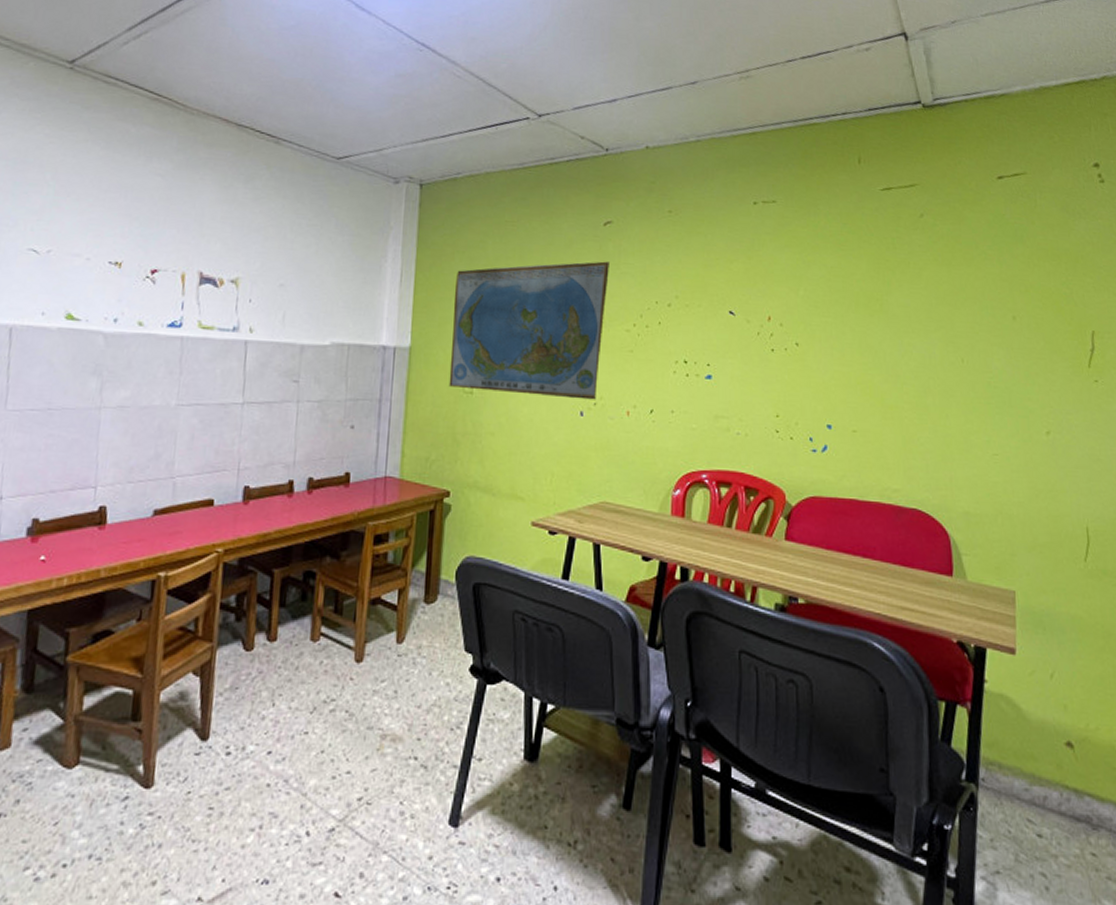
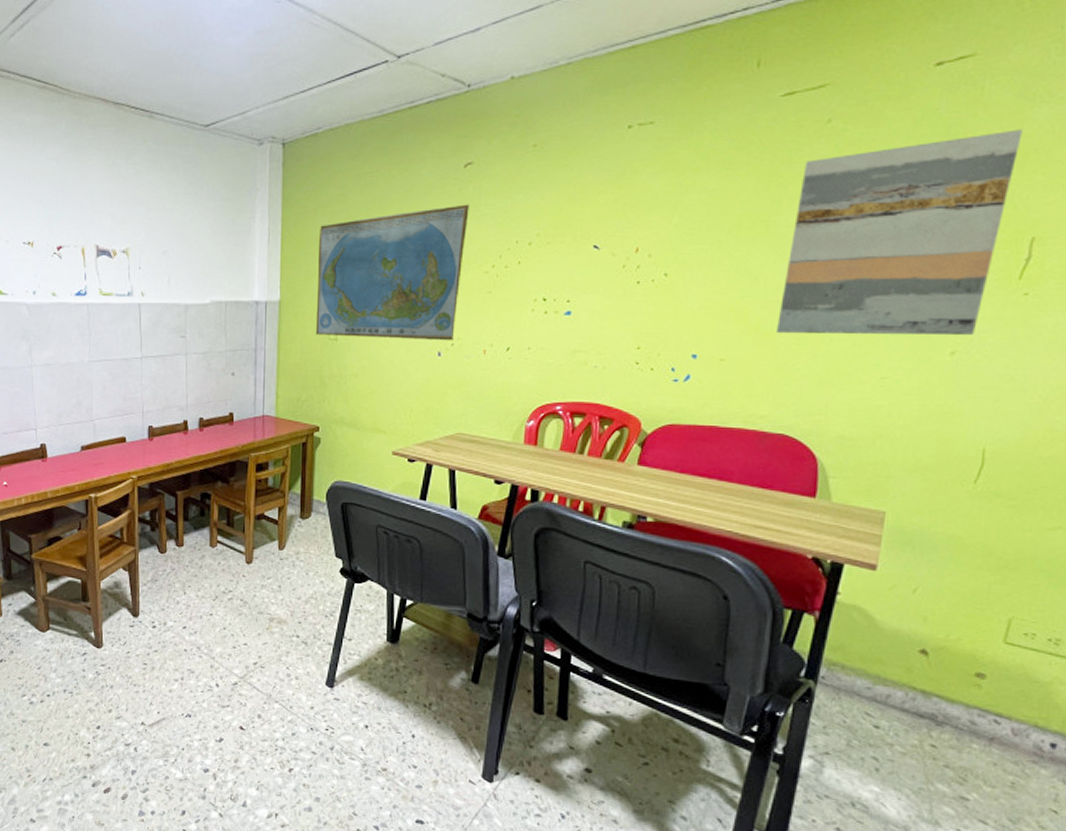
wall art: none [898,238,1071,416] -> present [775,129,1023,335]

